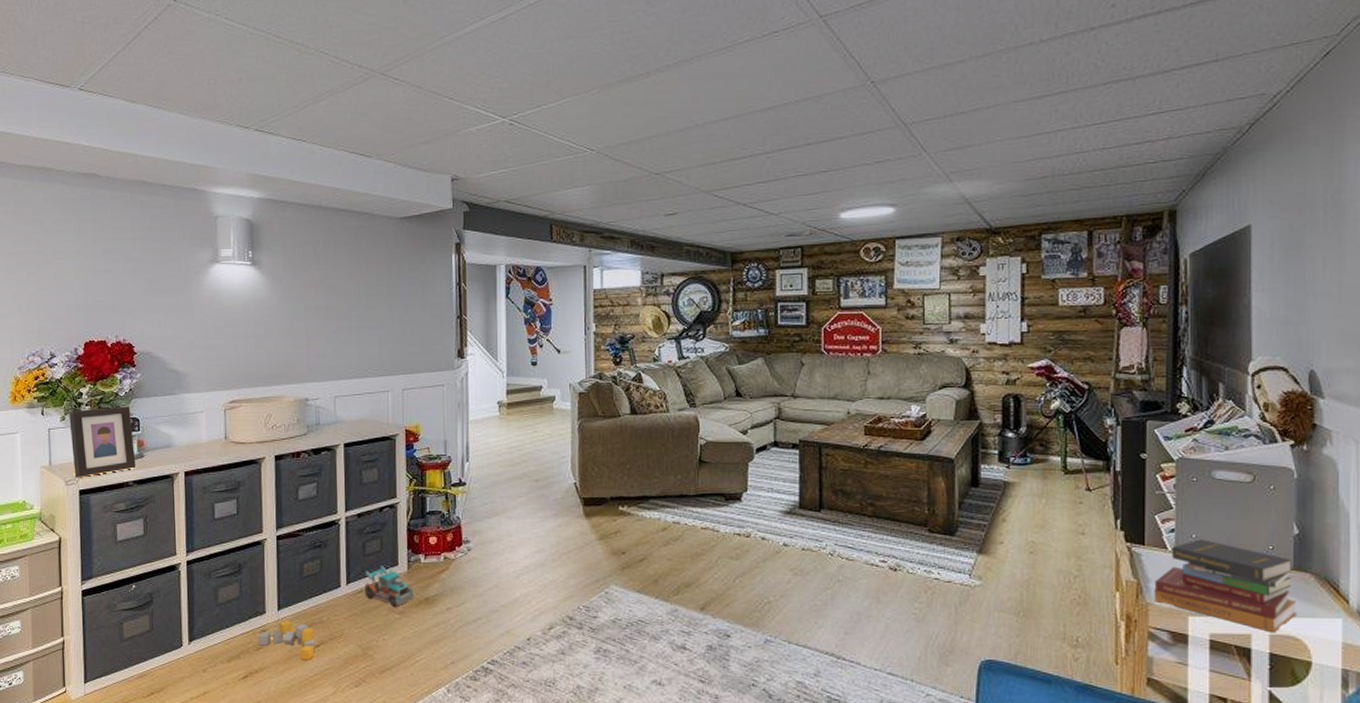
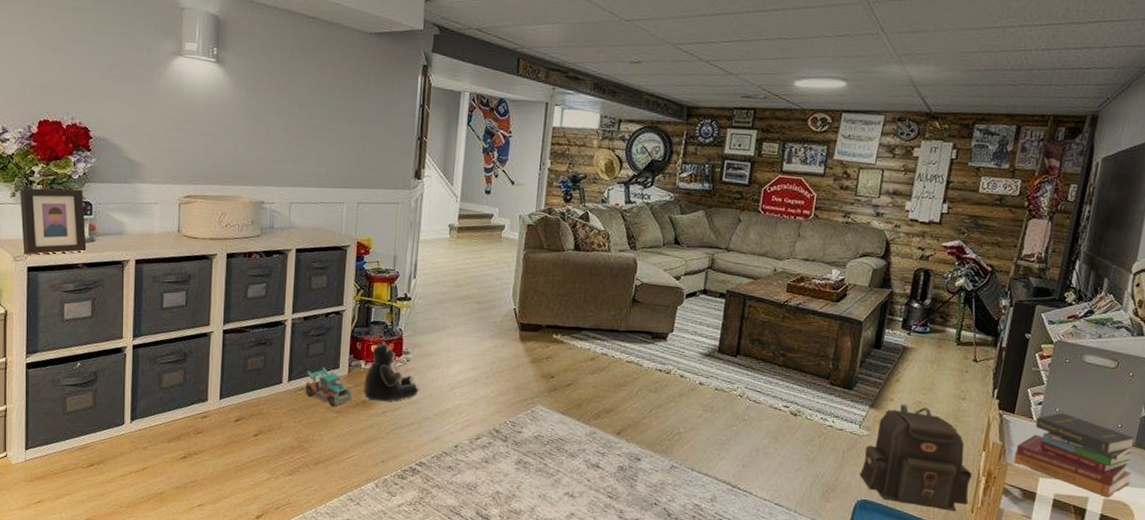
toy blocks: present [257,619,315,660] -> none [198,408,254,447]
plush toy: none [425,531,484,597] -> present [363,340,420,402]
backpack: none [979,546,1110,665] -> present [859,404,972,512]

